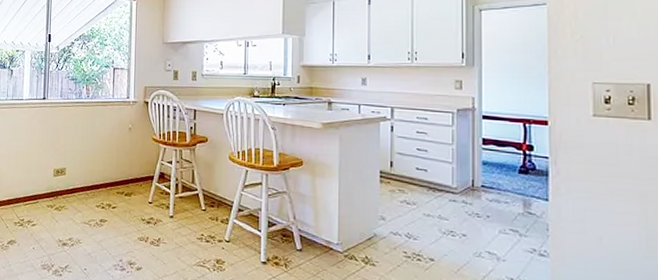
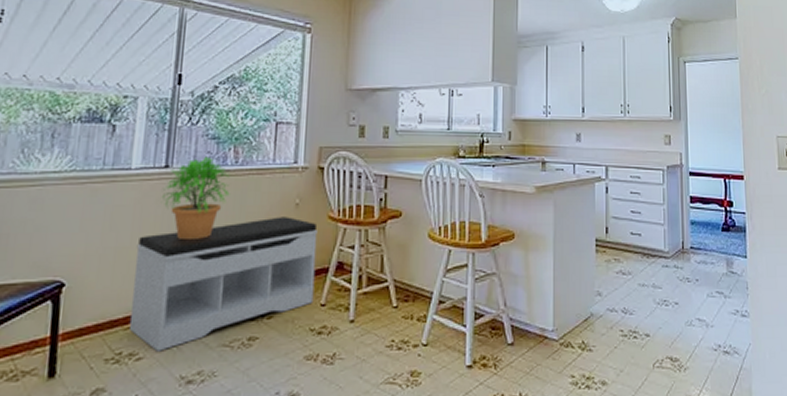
bench: none [28,136,145,222] -> present [130,217,318,352]
potted plant: none [42,92,85,149] -> present [161,156,230,239]

